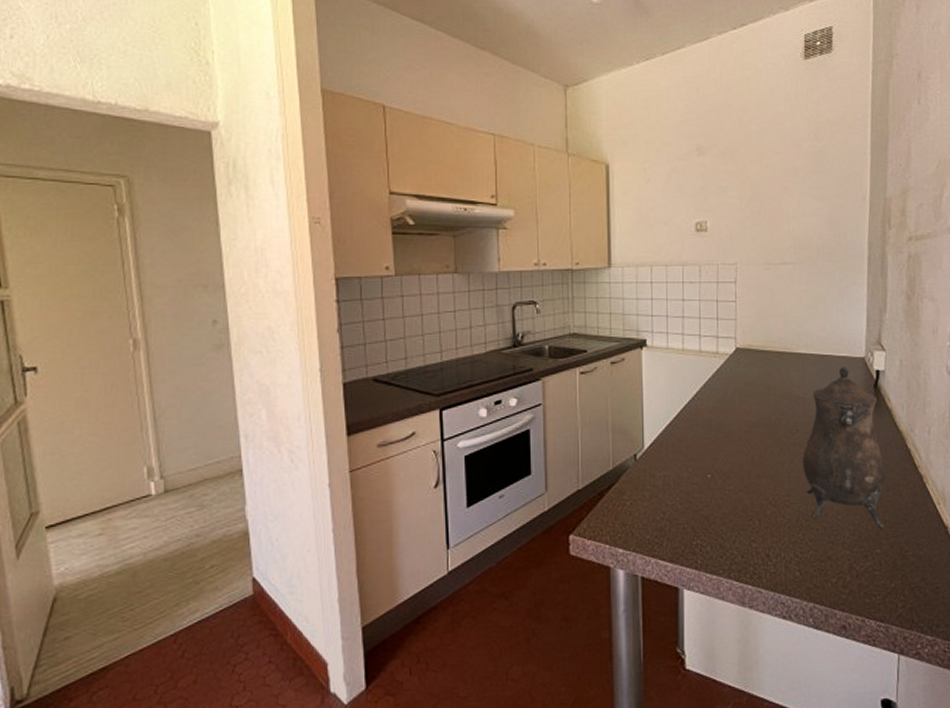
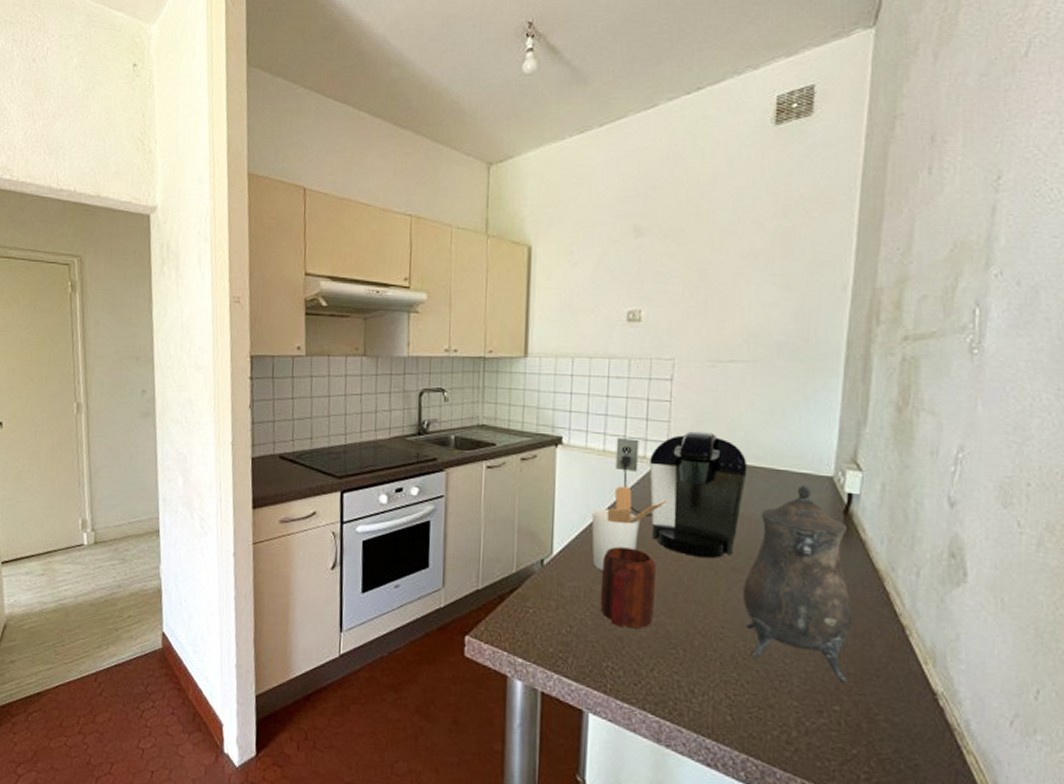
utensil holder: none [676,380,739,459] -> present [591,486,668,571]
mug: none [687,435,733,508] -> present [600,547,656,628]
coffee maker: none [693,327,800,437] -> present [615,431,748,558]

